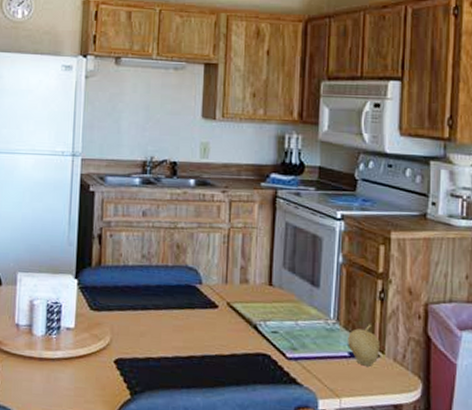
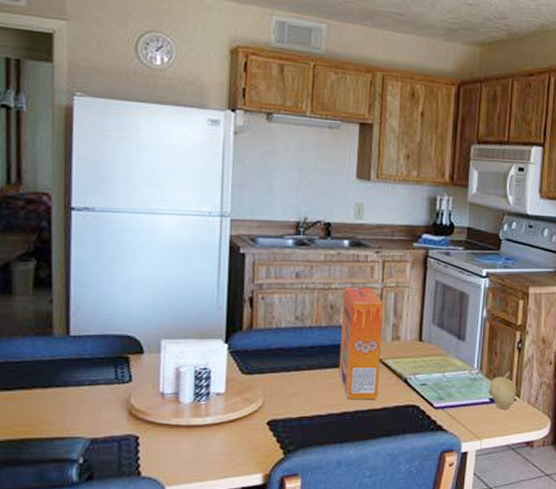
cereal box: none [185,226,231,344] -> present [339,286,384,400]

